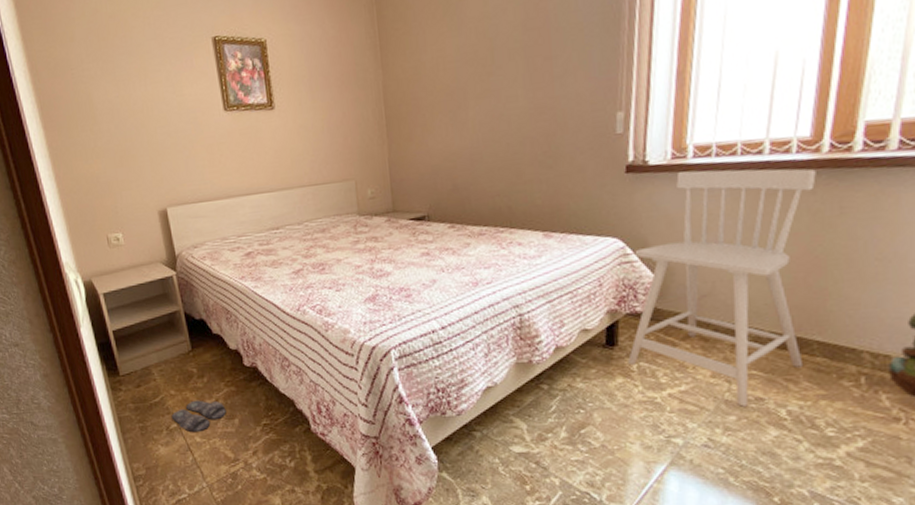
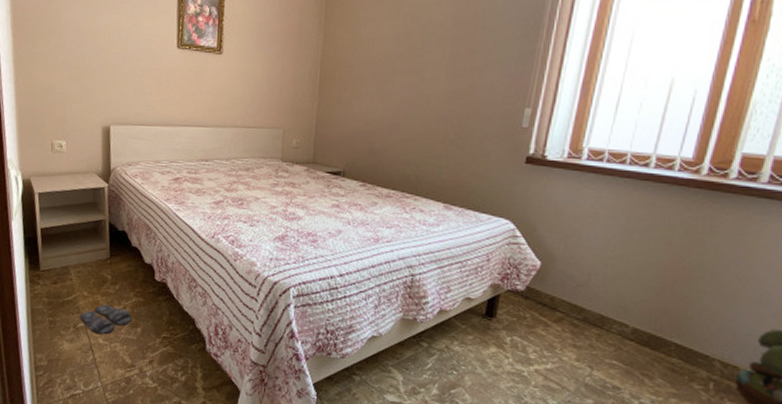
chair: present [628,168,816,407] -> none [503,171,694,393]

